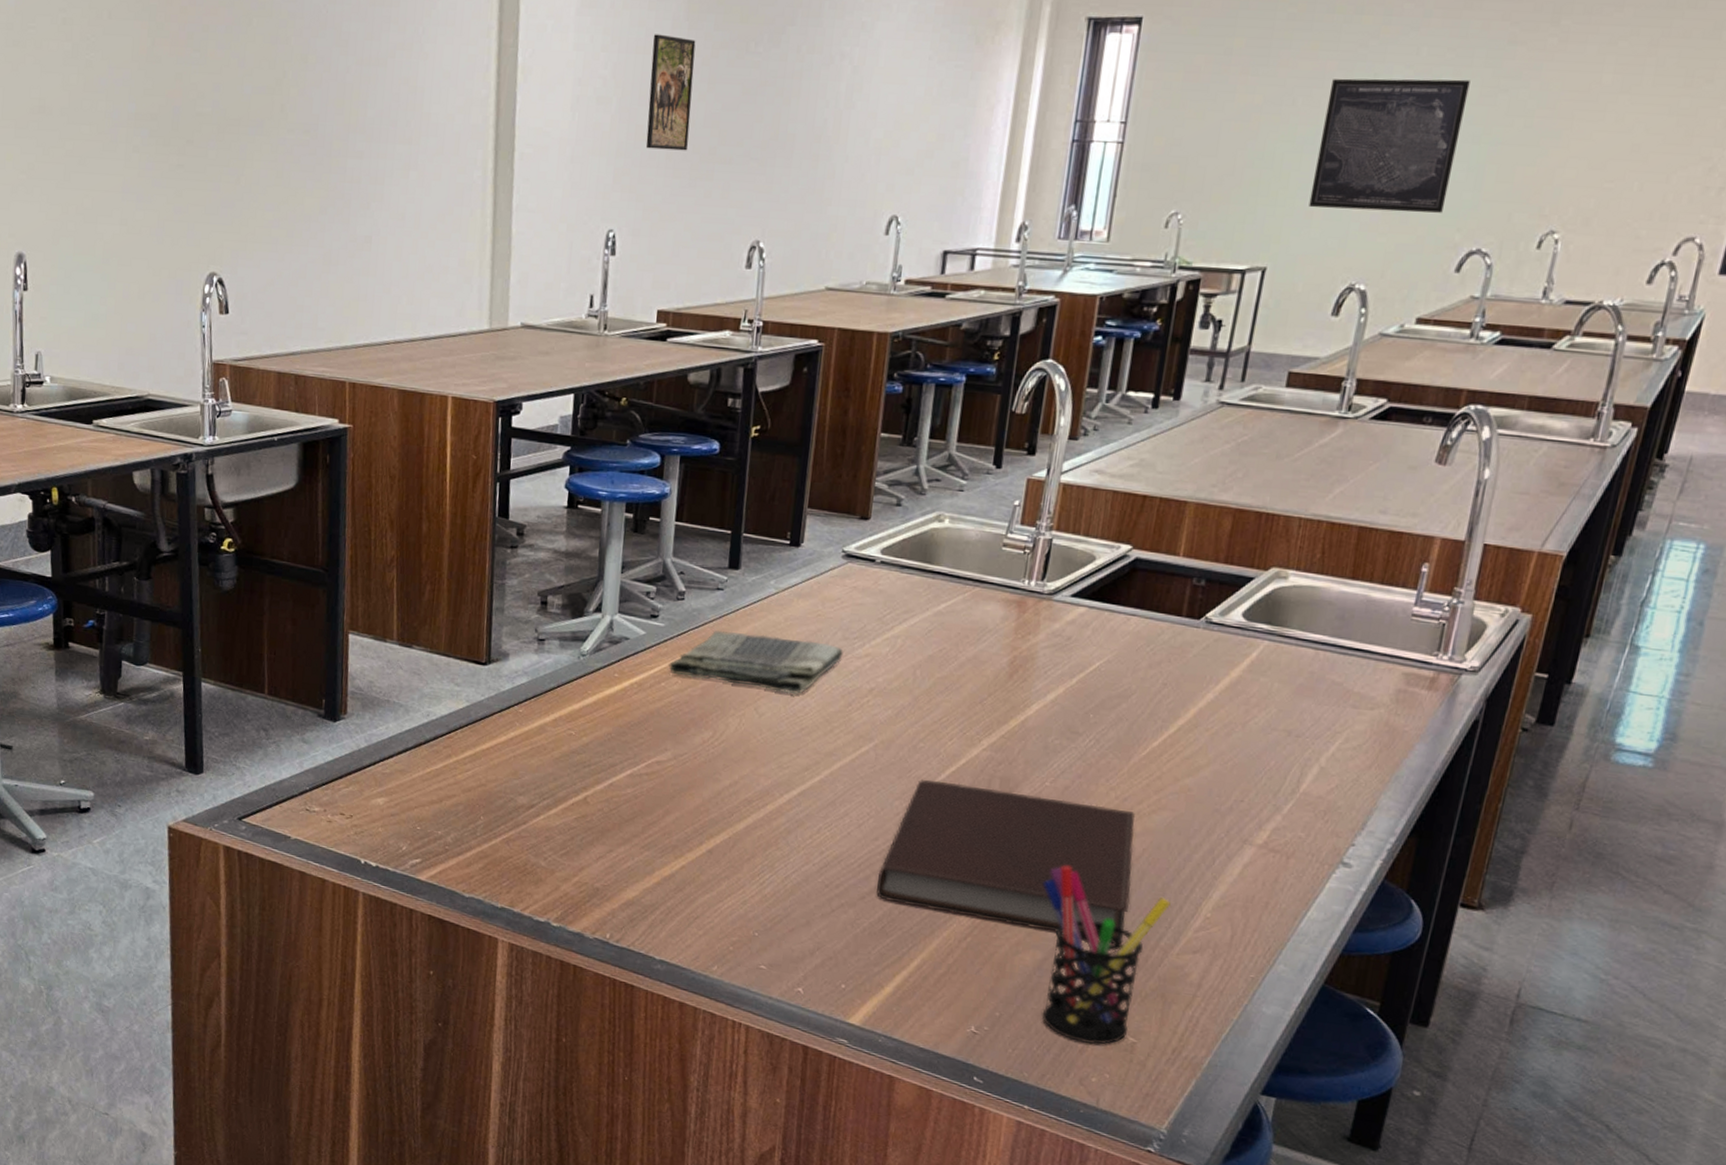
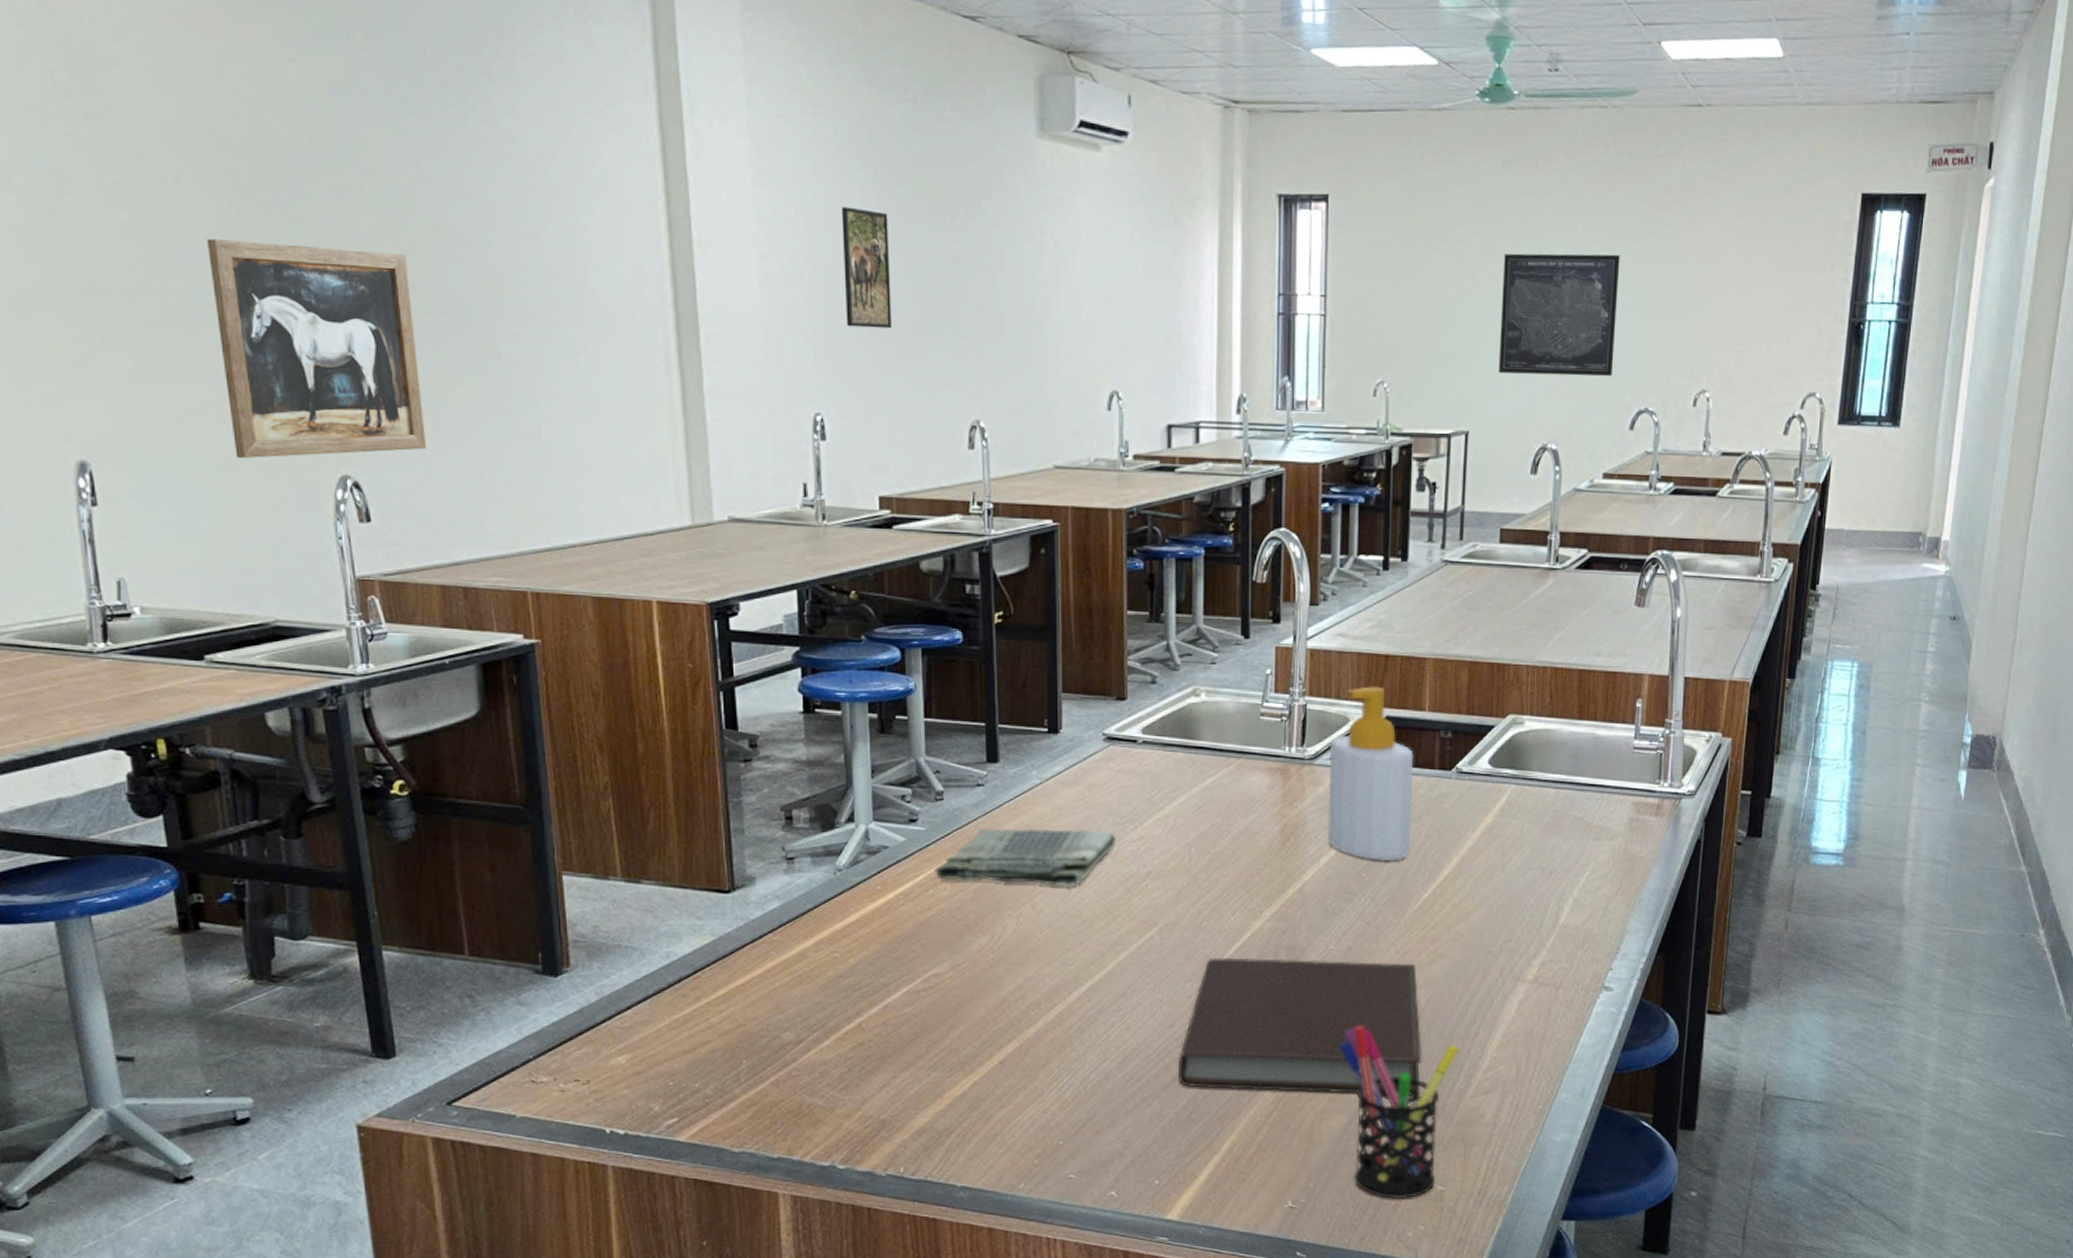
wall art: none [127,66,279,255] -> present [206,238,427,458]
soap bottle: none [1057,525,1161,706] -> present [1326,686,1414,862]

